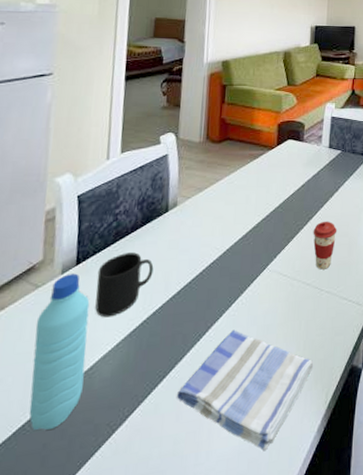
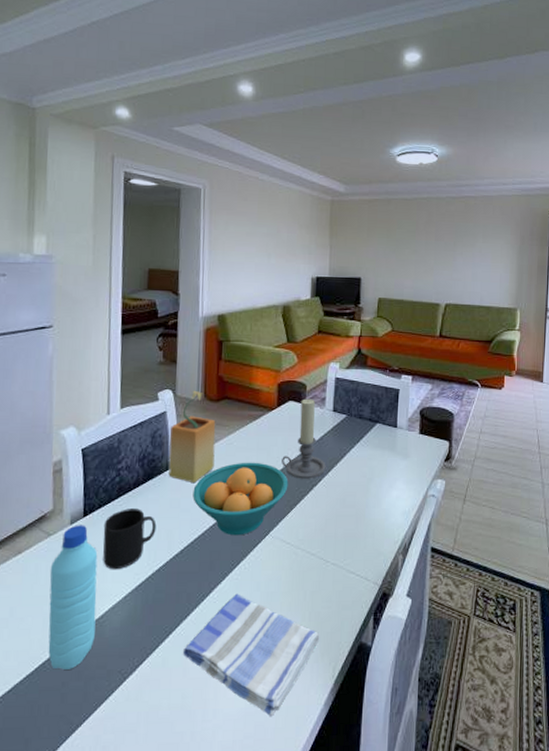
potted plant: none [168,132,218,224] -> present [168,390,216,484]
fruit bowl: none [192,199,286,273] -> present [193,462,289,536]
candle holder: none [280,137,322,213] -> present [282,398,326,479]
coffee cup: present [313,221,337,270] -> none [317,489,344,540]

